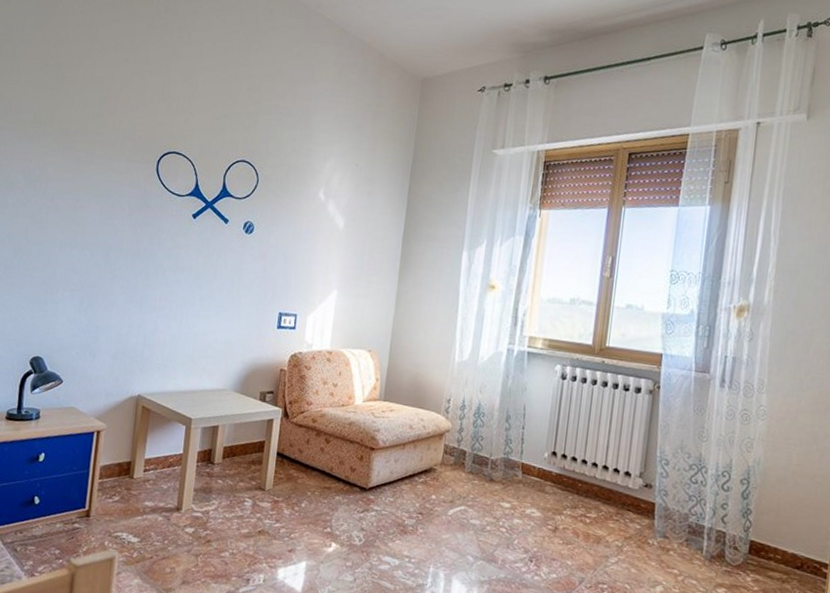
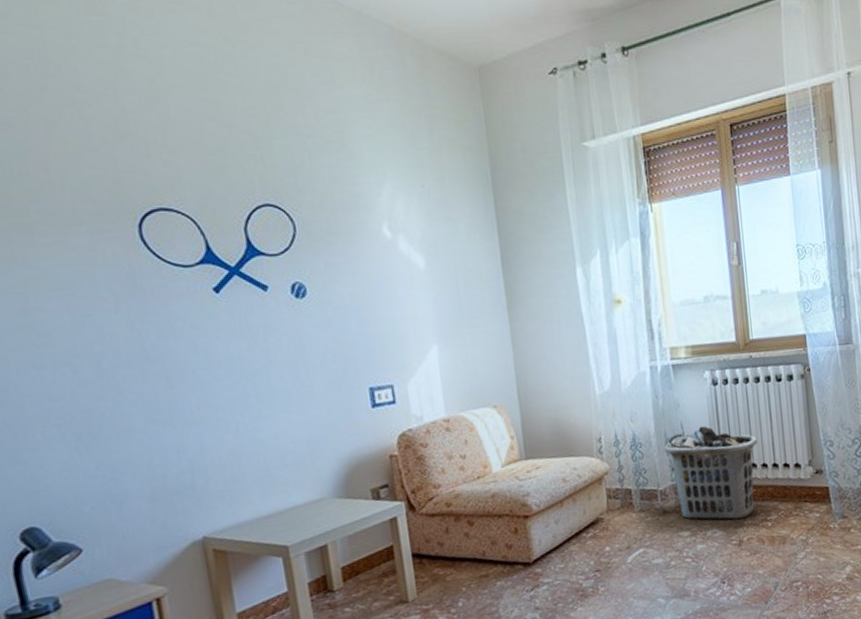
clothes hamper: none [504,412,593,508] -> present [664,425,758,520]

